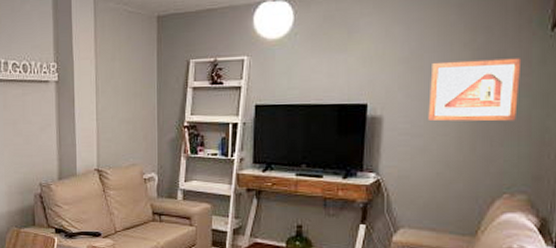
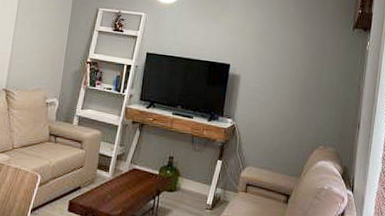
picture frame: present [428,58,522,122] -> none [272,40,334,91]

